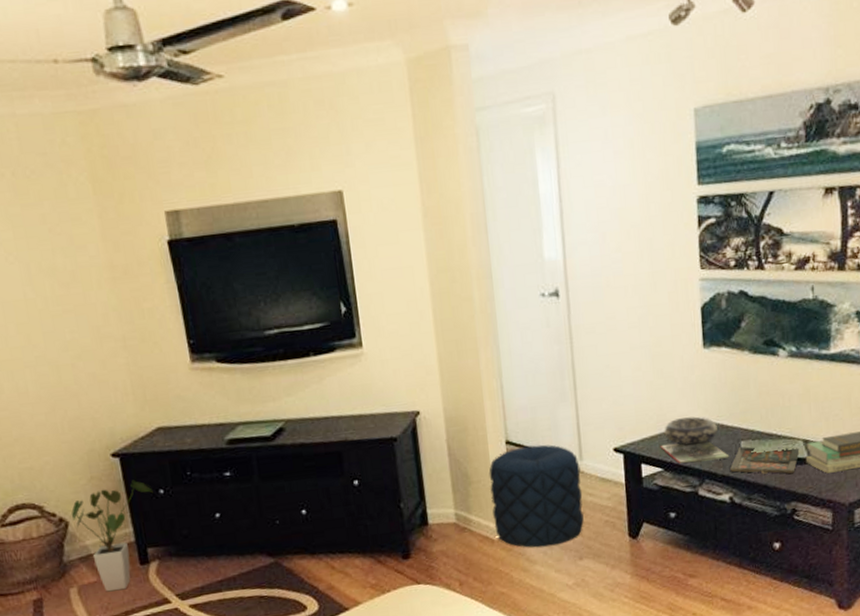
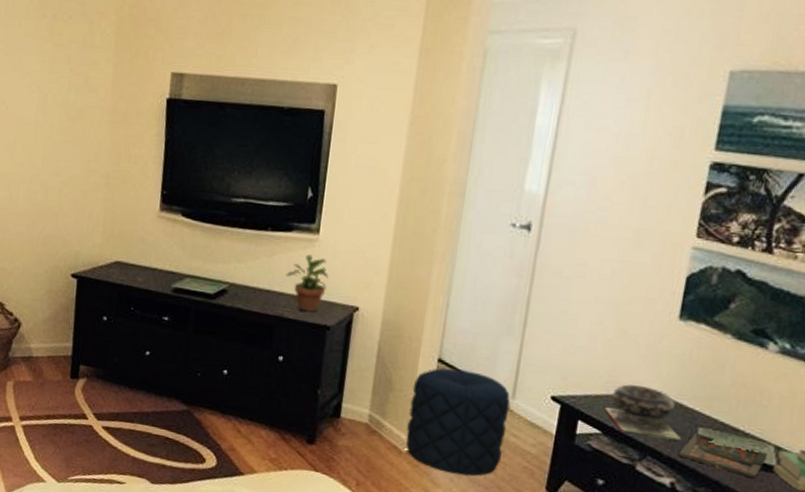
house plant: present [71,480,153,592] -> none [25,301,98,396]
potted plant: none [340,370,384,429] -> present [286,254,328,312]

